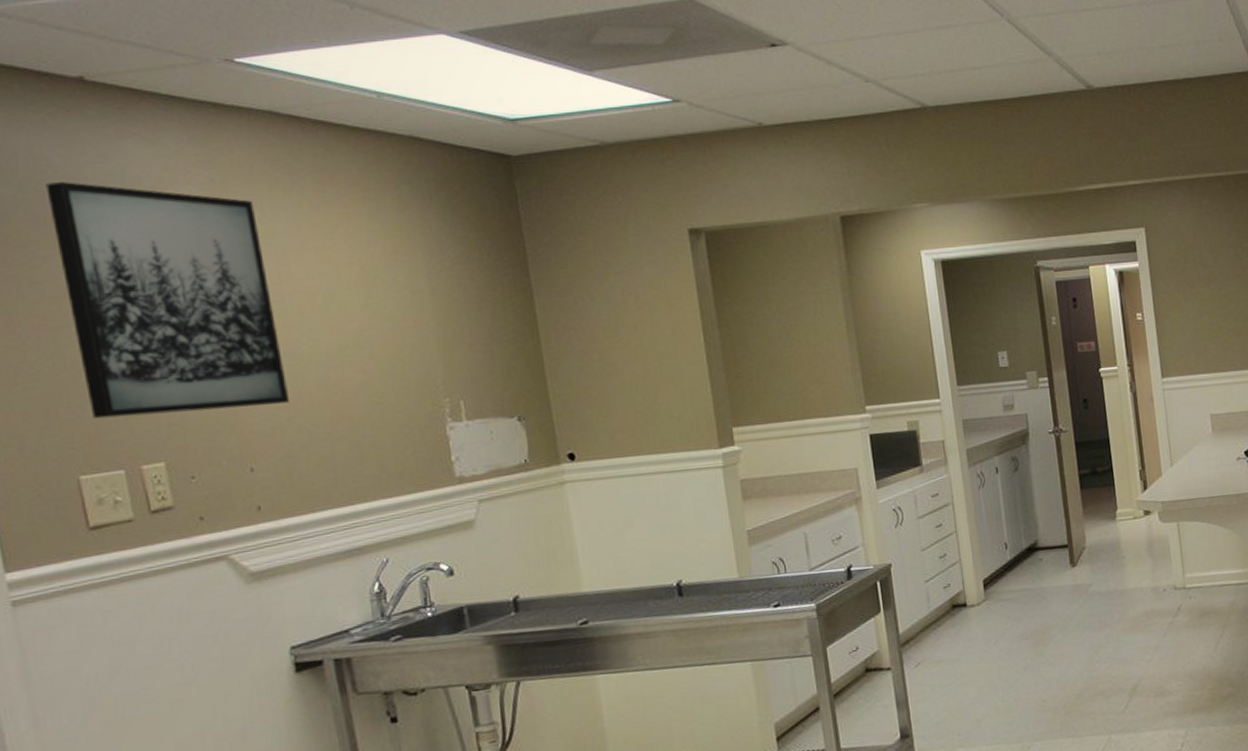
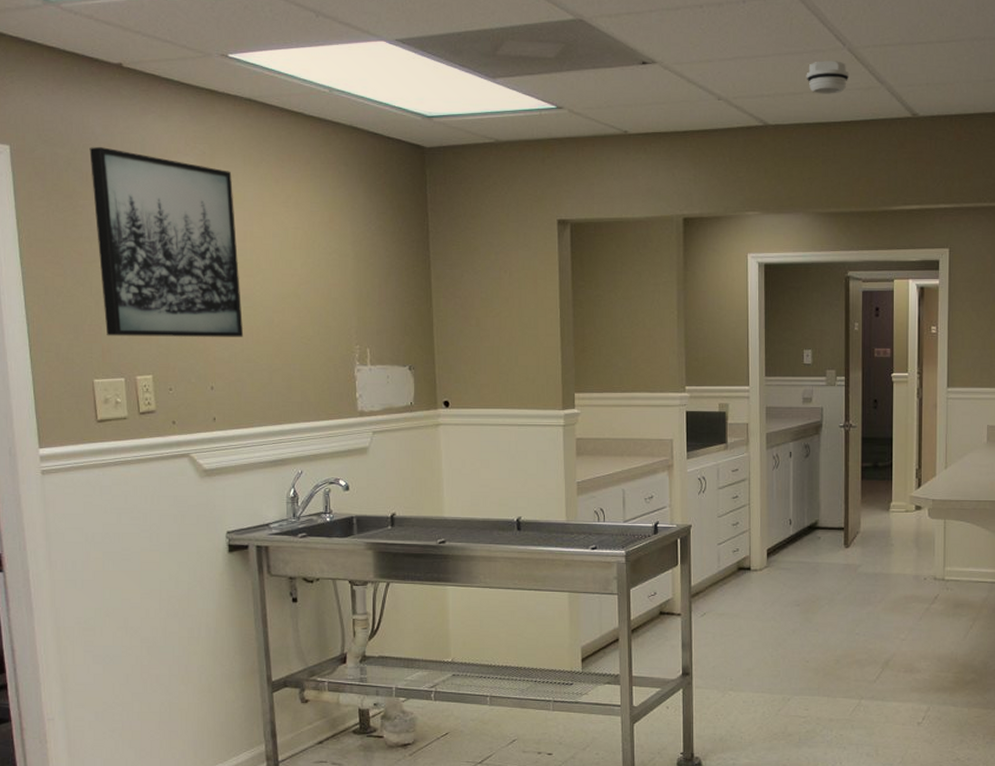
smoke detector: none [963,33,1012,70] -> present [806,61,850,94]

